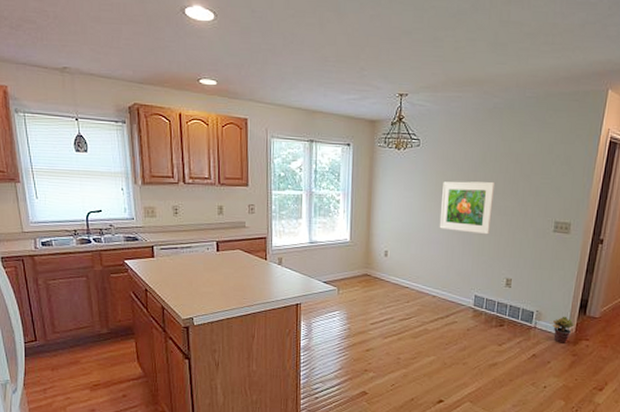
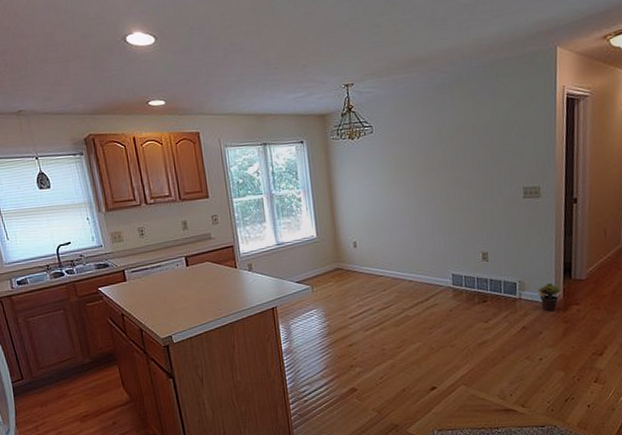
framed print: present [439,181,496,235] -> none [402,156,458,212]

